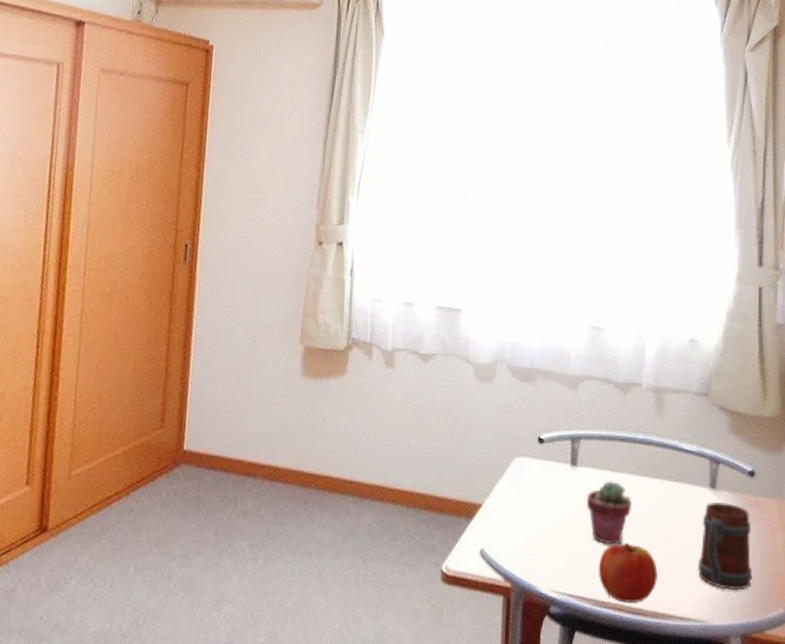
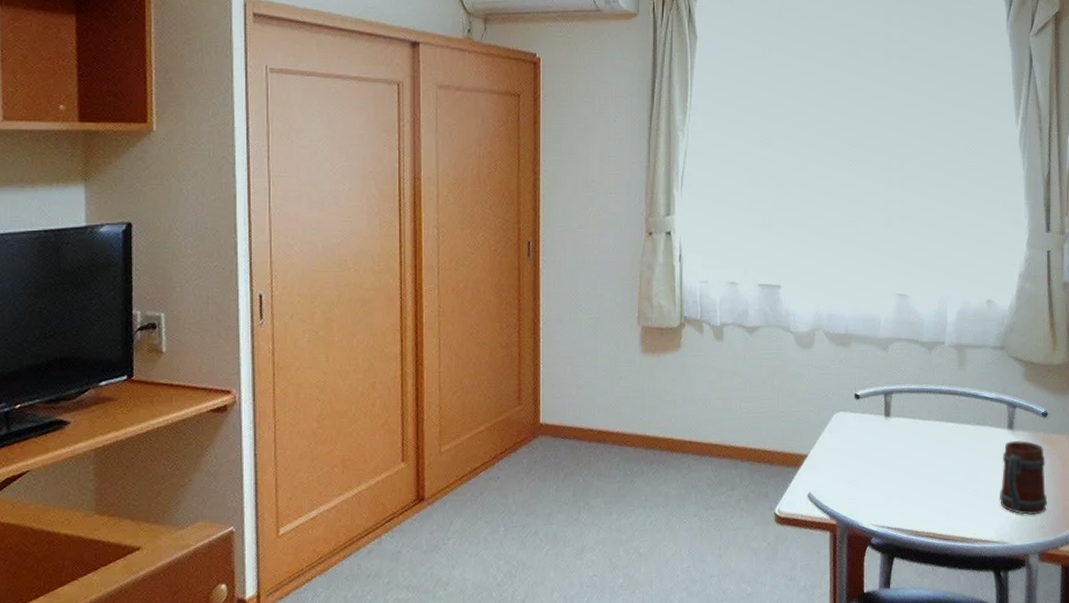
potted succulent: present [587,481,631,545] -> none [900,428,939,483]
fruit: present [598,542,658,604] -> none [912,480,964,532]

